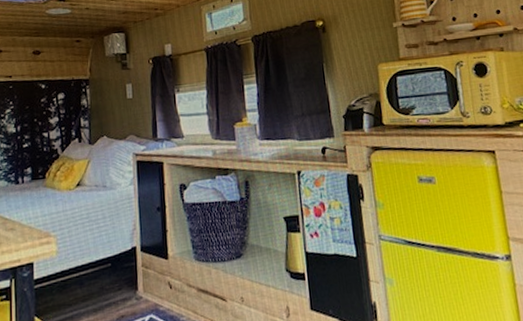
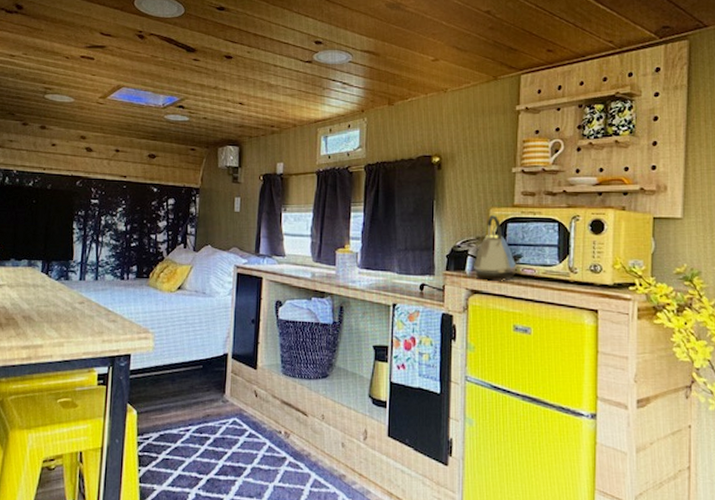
kettle: none [369,70,412,136] -> present [473,214,517,281]

